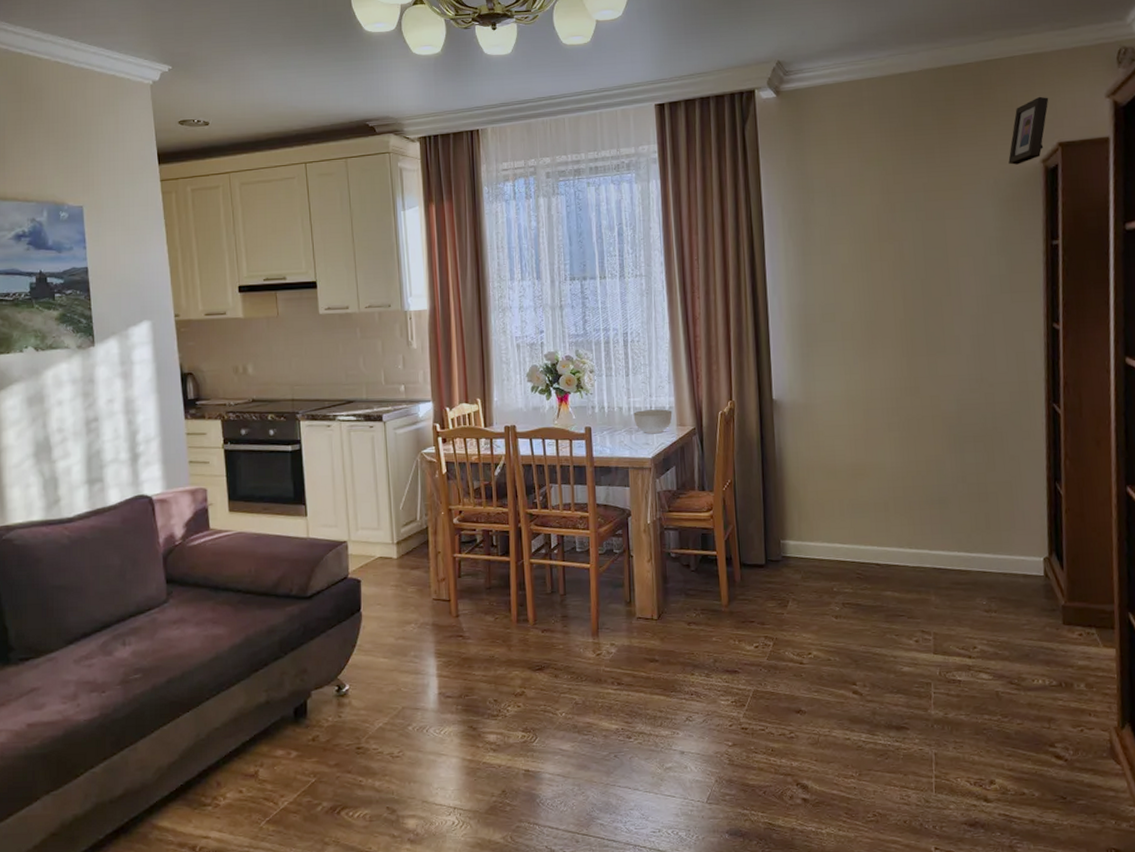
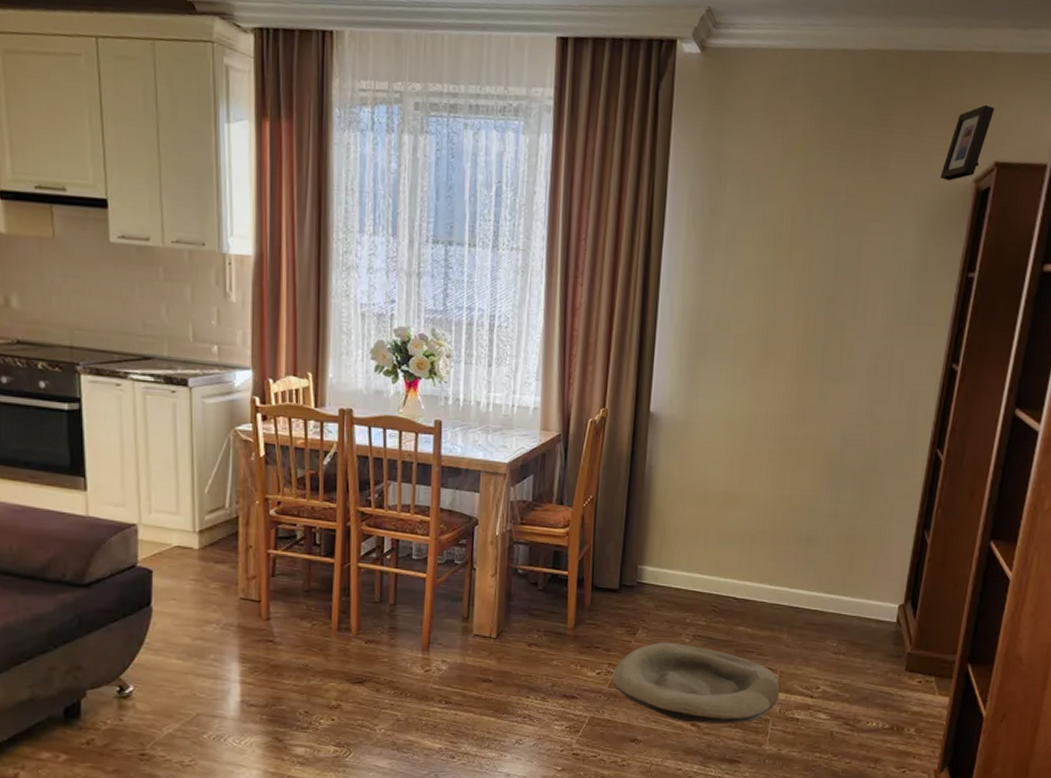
bowl: present [633,409,673,434] -> none [492,407,537,437]
dog bed: none [770,611,937,691] -> present [612,642,780,724]

